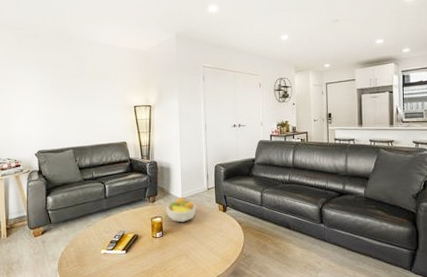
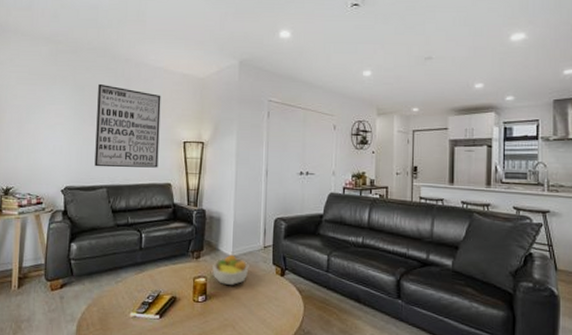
wall art: none [58,62,114,132] -> present [94,83,161,168]

